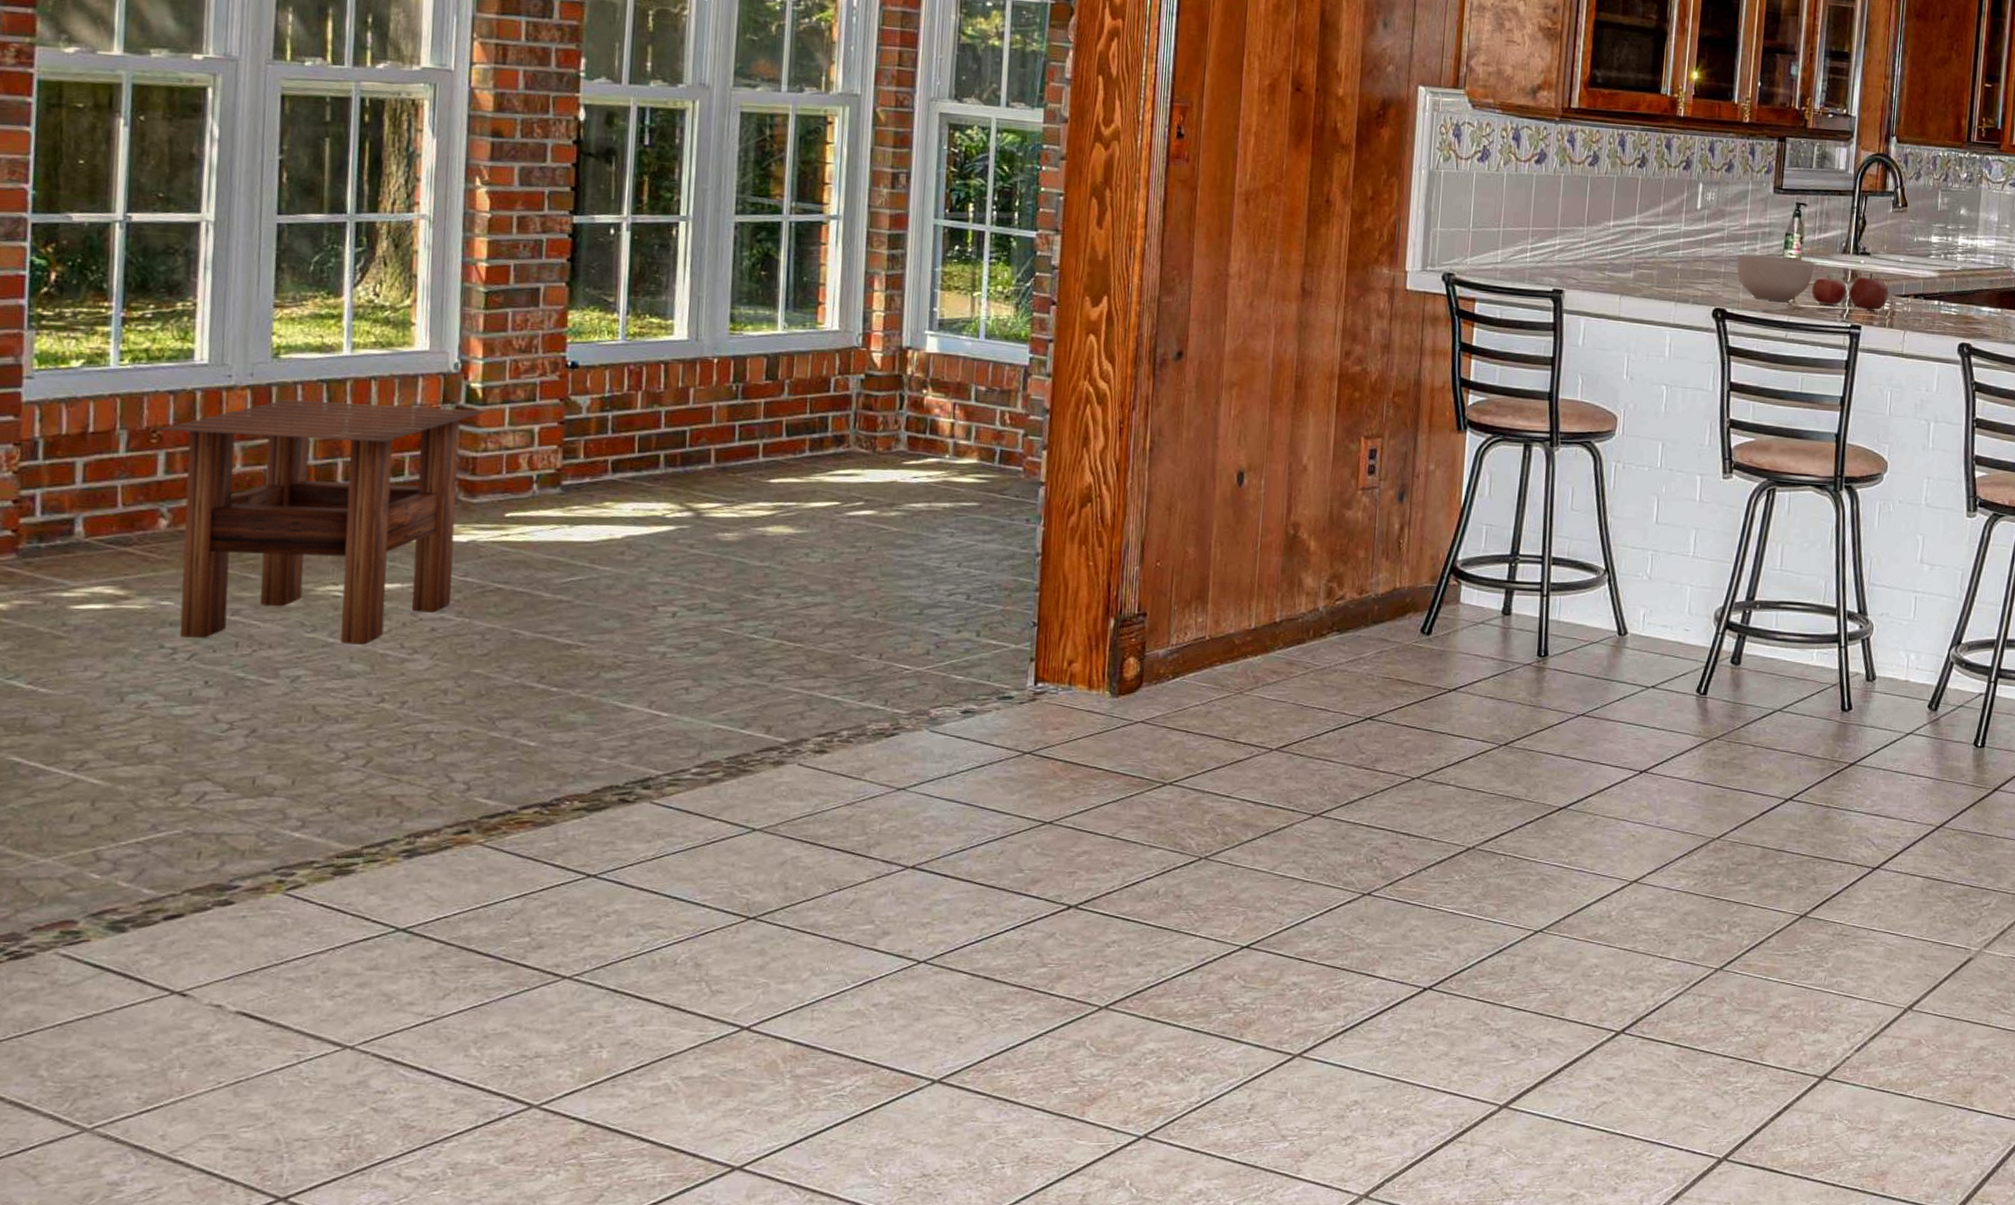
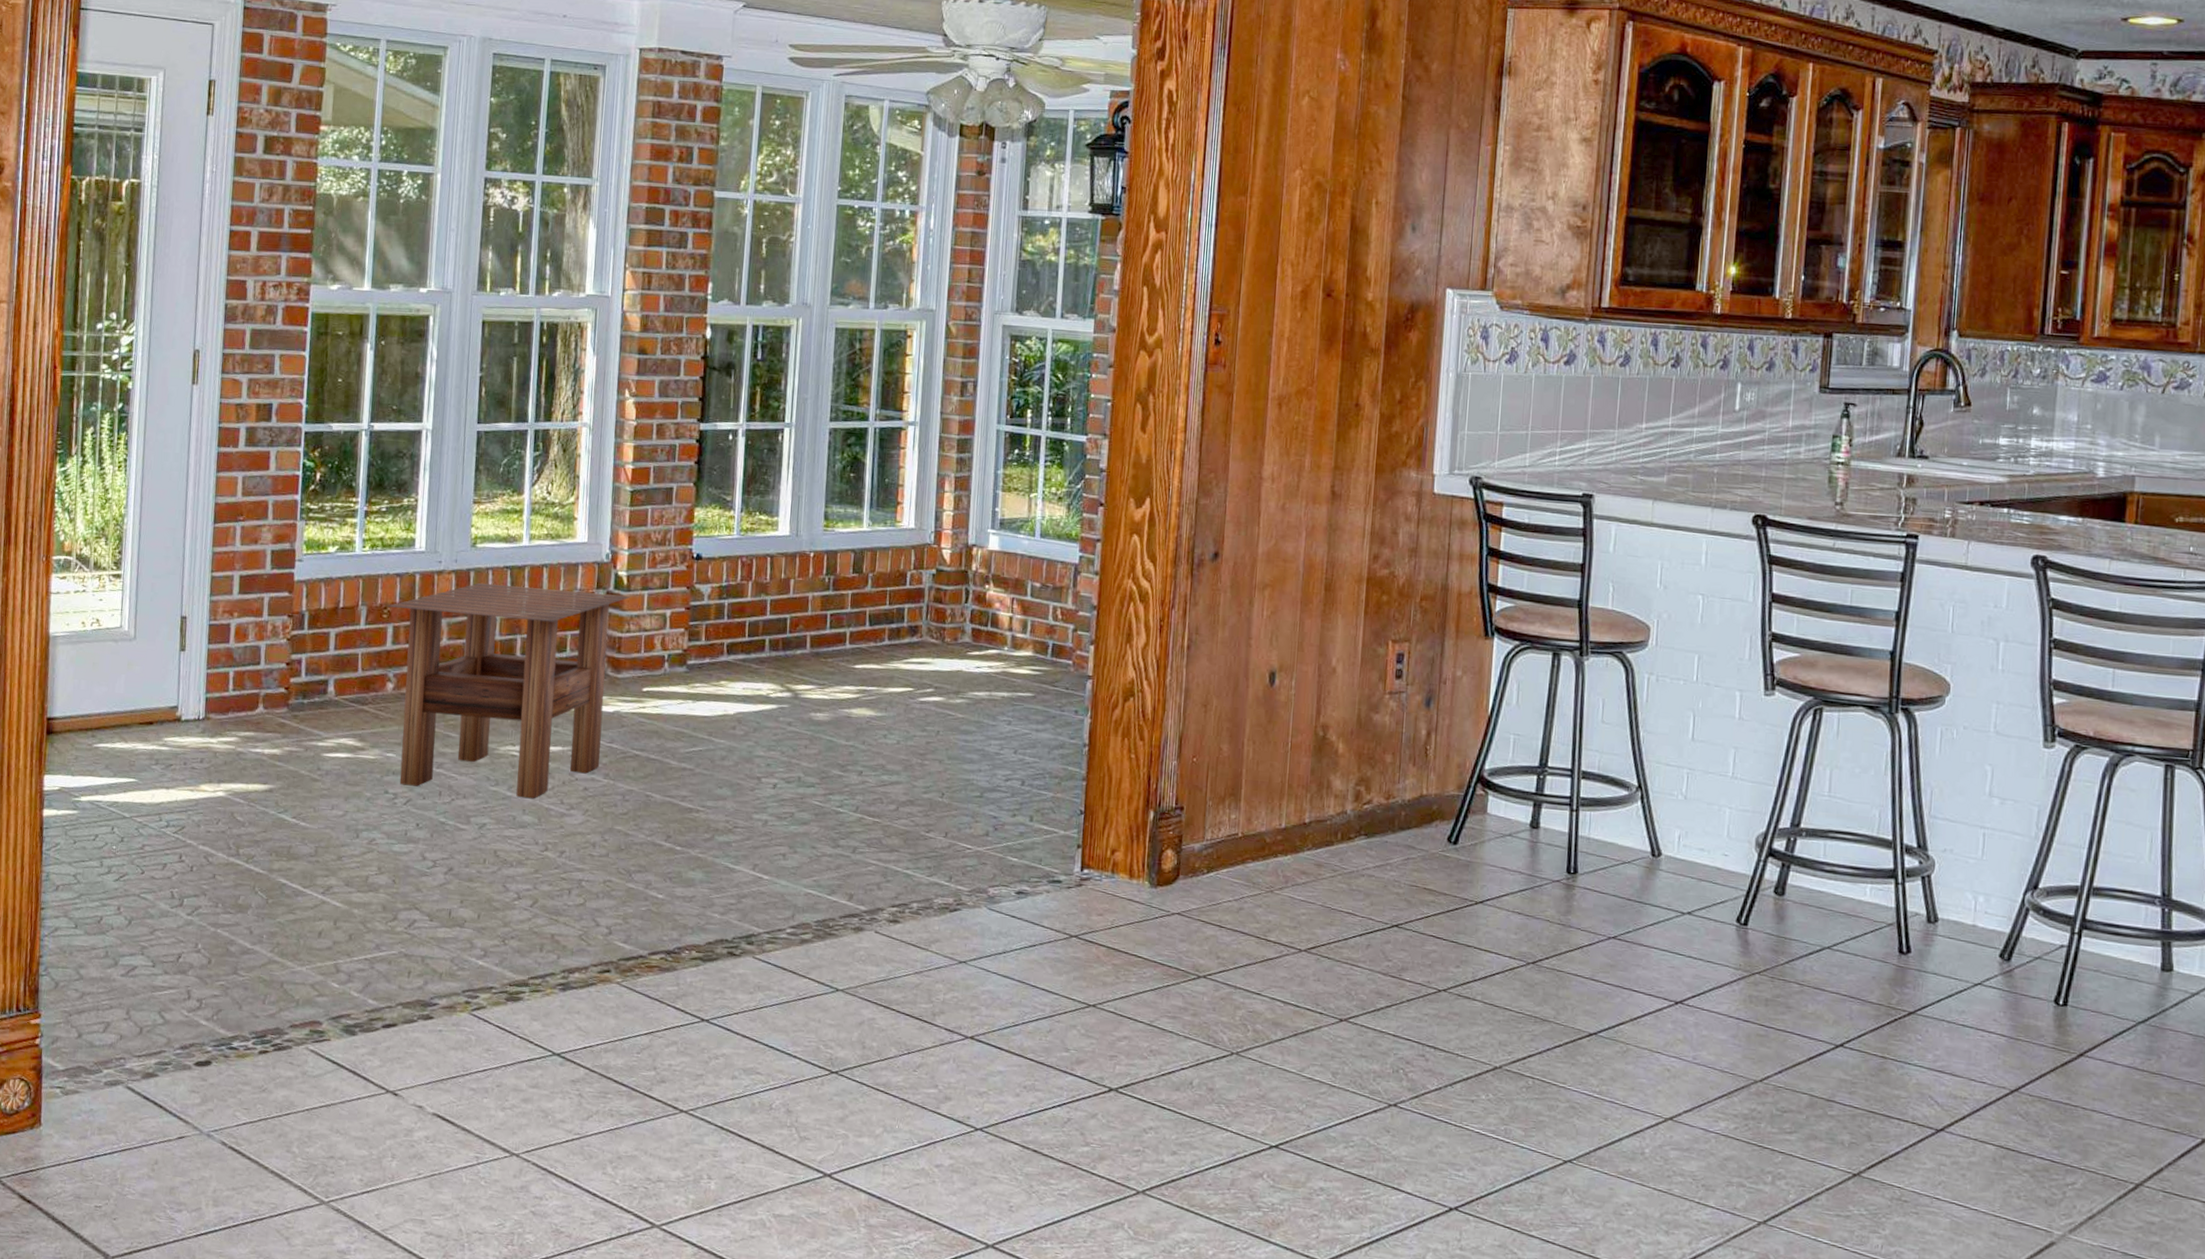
bowl: present [1736,254,1815,302] -> none [1778,457,1866,508]
fruit: present [1812,275,1847,305] -> none [1862,480,1902,512]
fruit: present [1849,272,1889,310] -> none [1905,477,1950,518]

